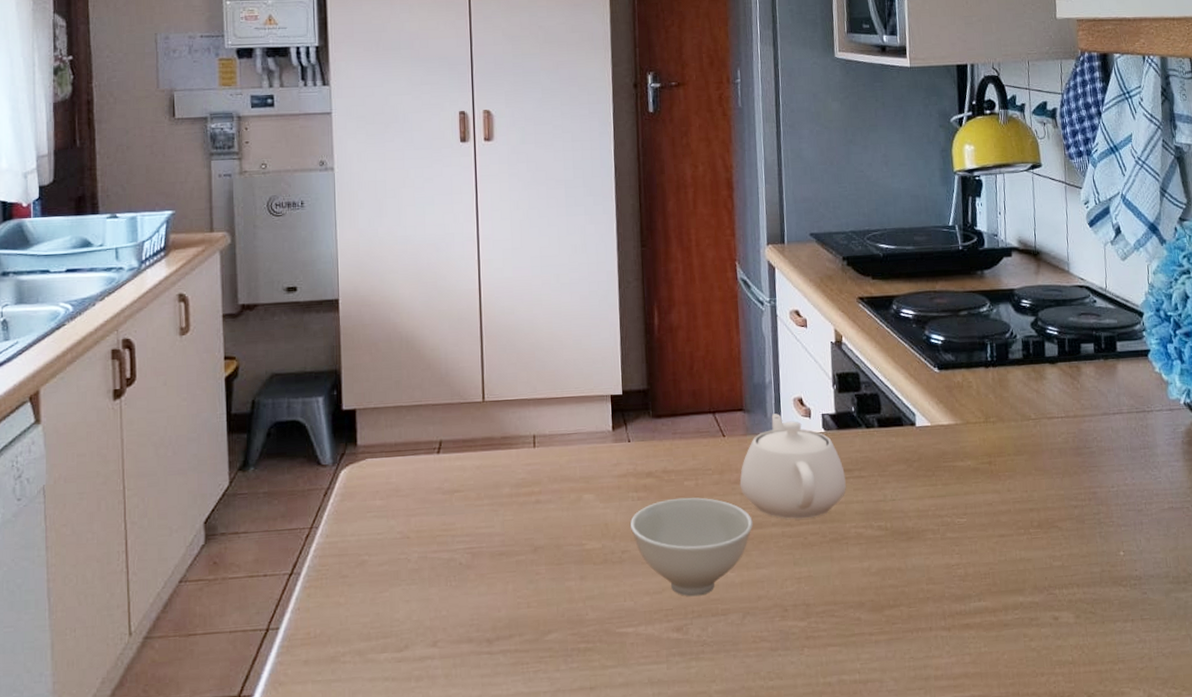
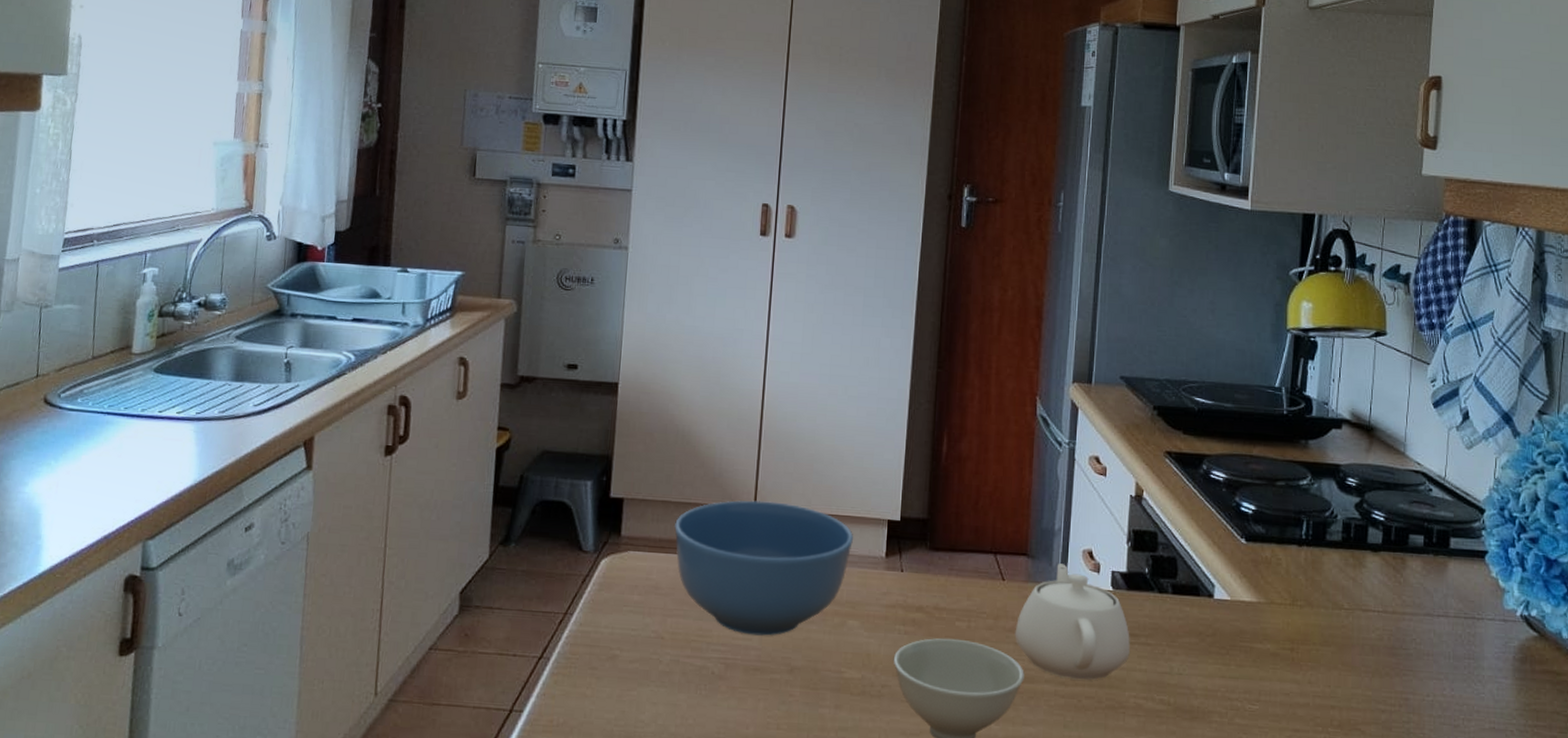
bowl: none [408,392,580,522] -> present [674,500,853,636]

